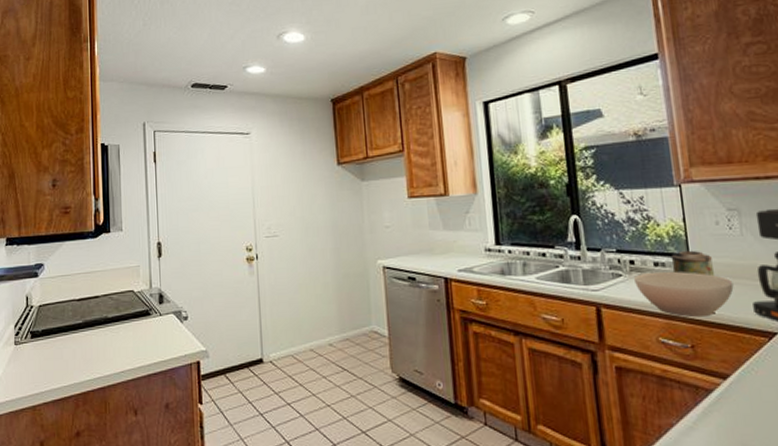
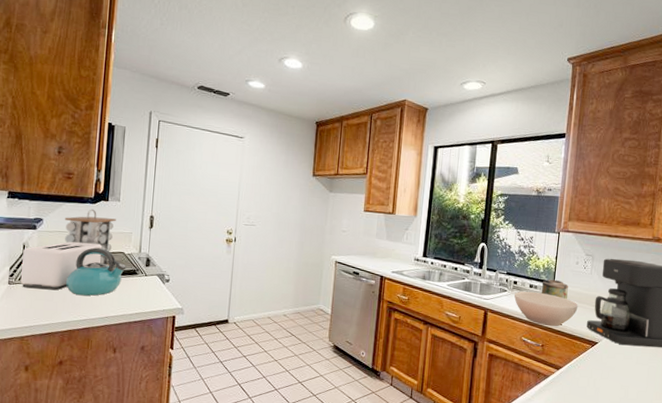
toaster: none [26,283,109,347] -> present [20,241,102,290]
spice rack: none [66,244,121,309] -> present [64,209,116,266]
kettle: none [74,289,138,349] -> present [65,247,126,296]

